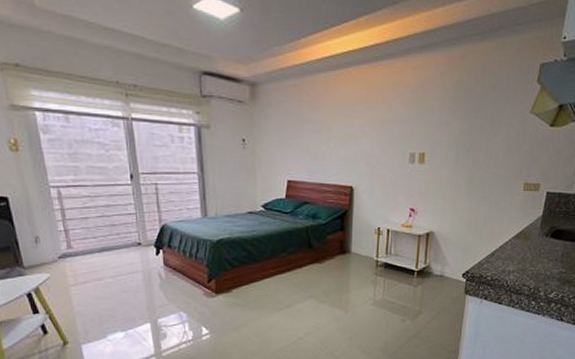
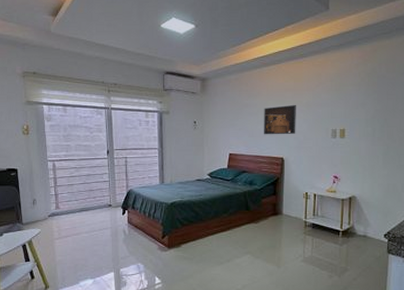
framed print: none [330,120,369,159] -> present [264,104,296,135]

